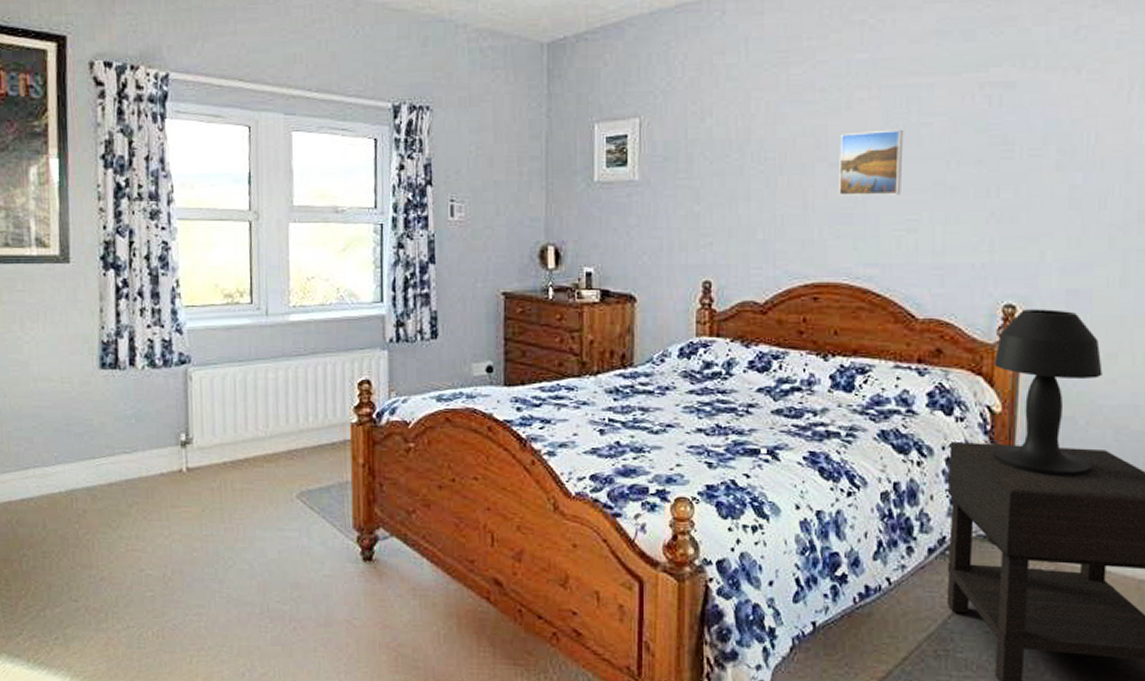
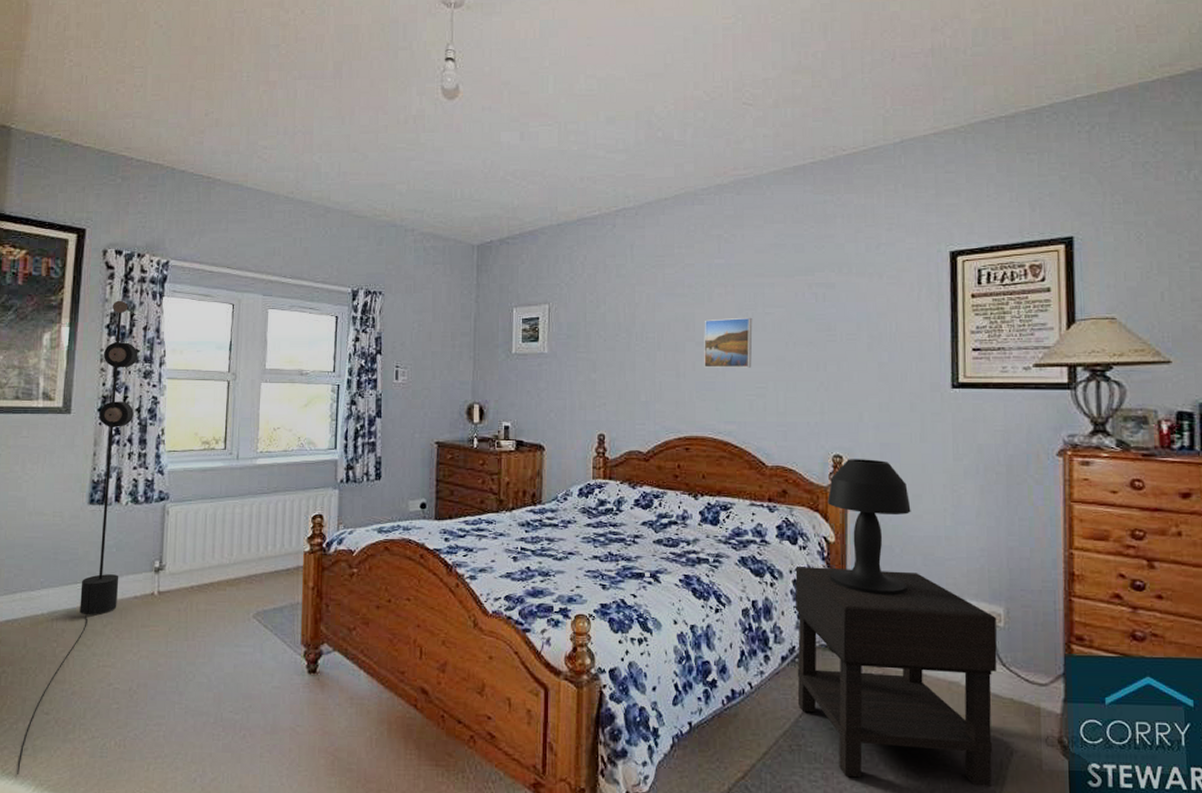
floor lamp: none [49,124,142,665] -> present [17,300,138,774]

